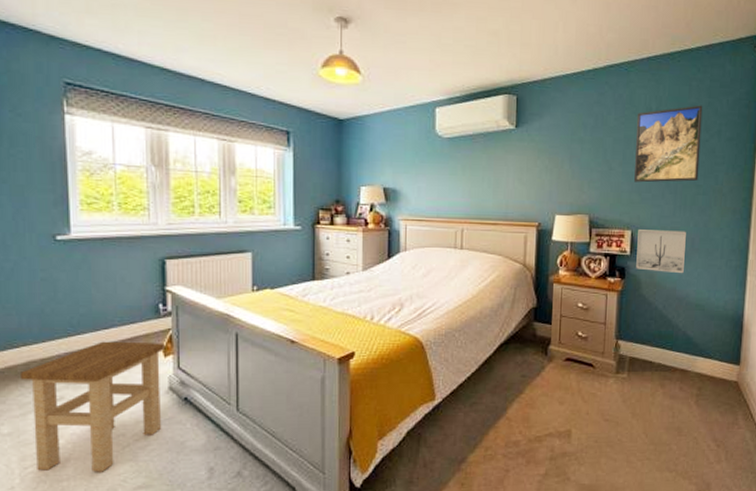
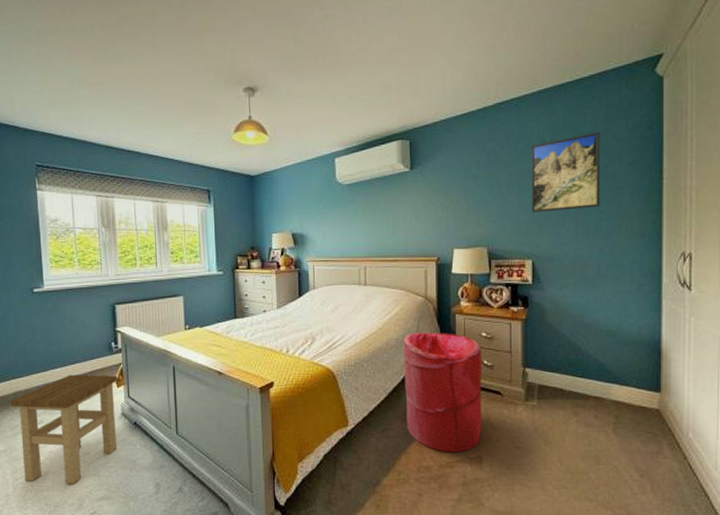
laundry hamper: none [496,301,577,427] -> present [403,332,482,453]
wall art: present [636,230,686,274] -> none [539,257,591,301]

